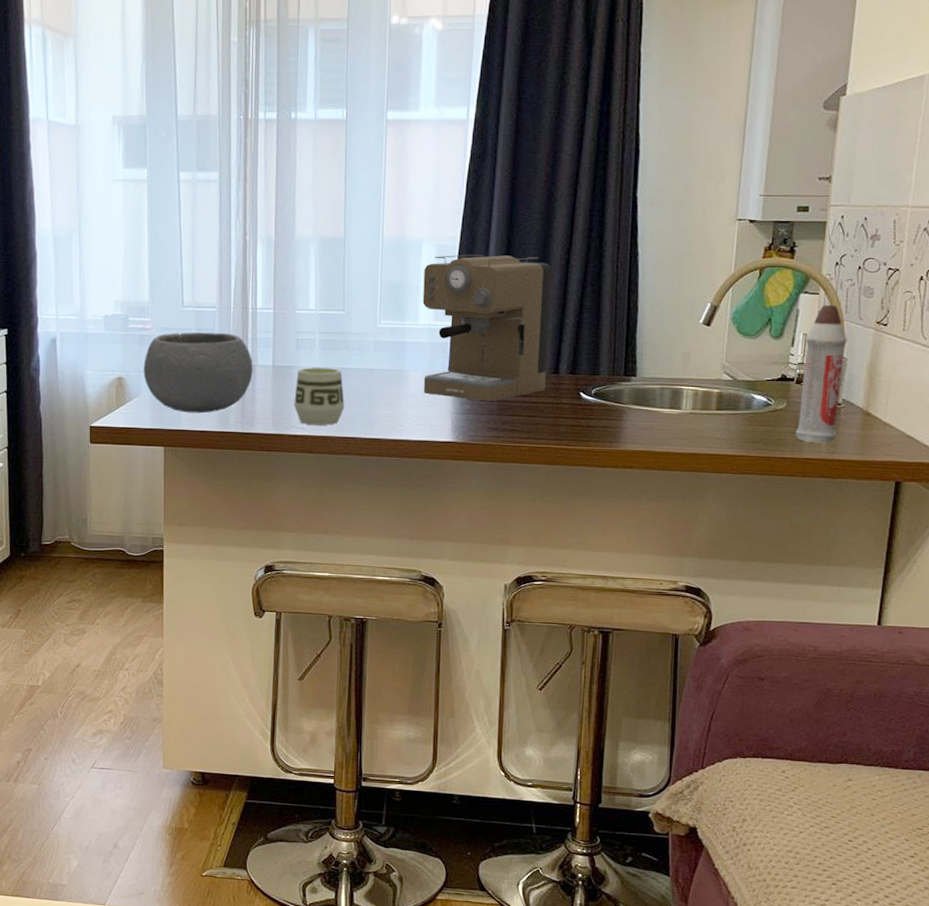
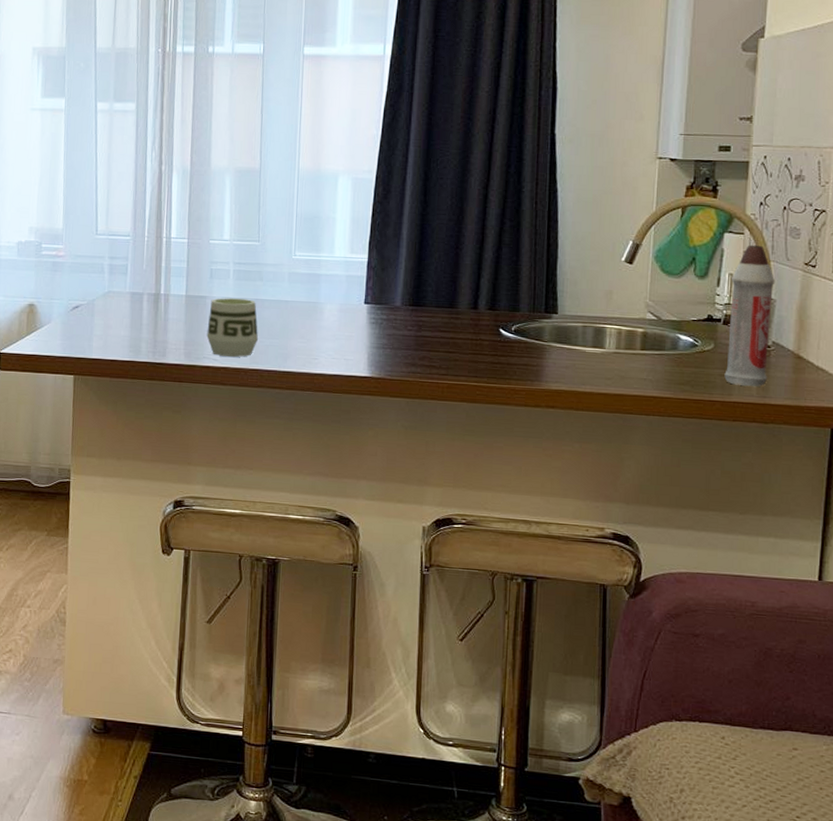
bowl: present [143,332,253,414] -> none [55,260,166,342]
coffee maker: present [422,254,552,402] -> none [338,188,470,337]

